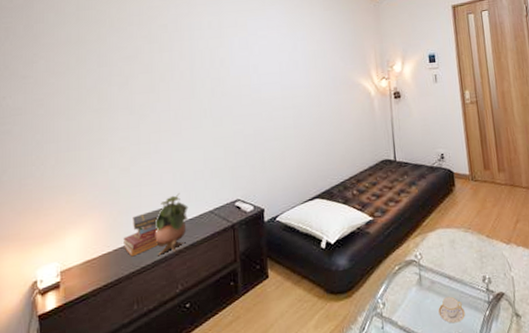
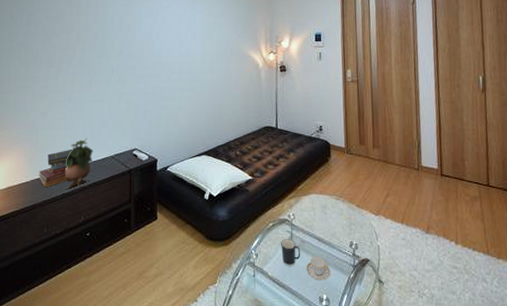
mug: none [409,281,432,312] -> present [281,239,301,266]

